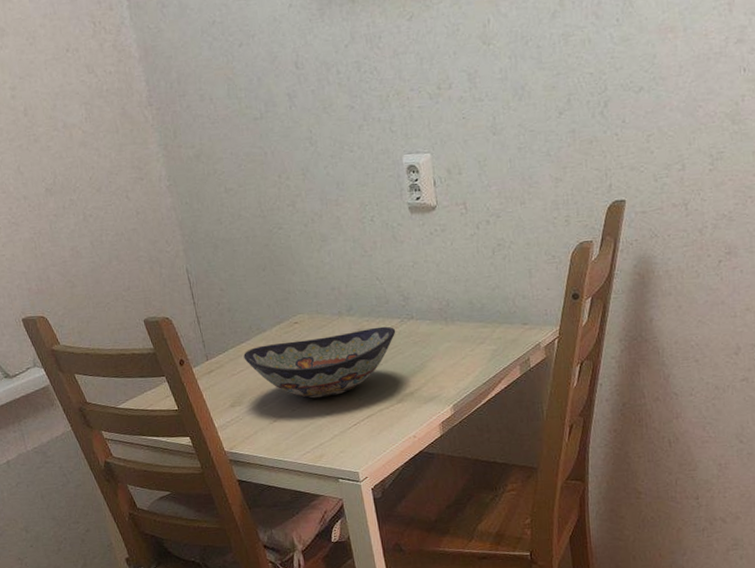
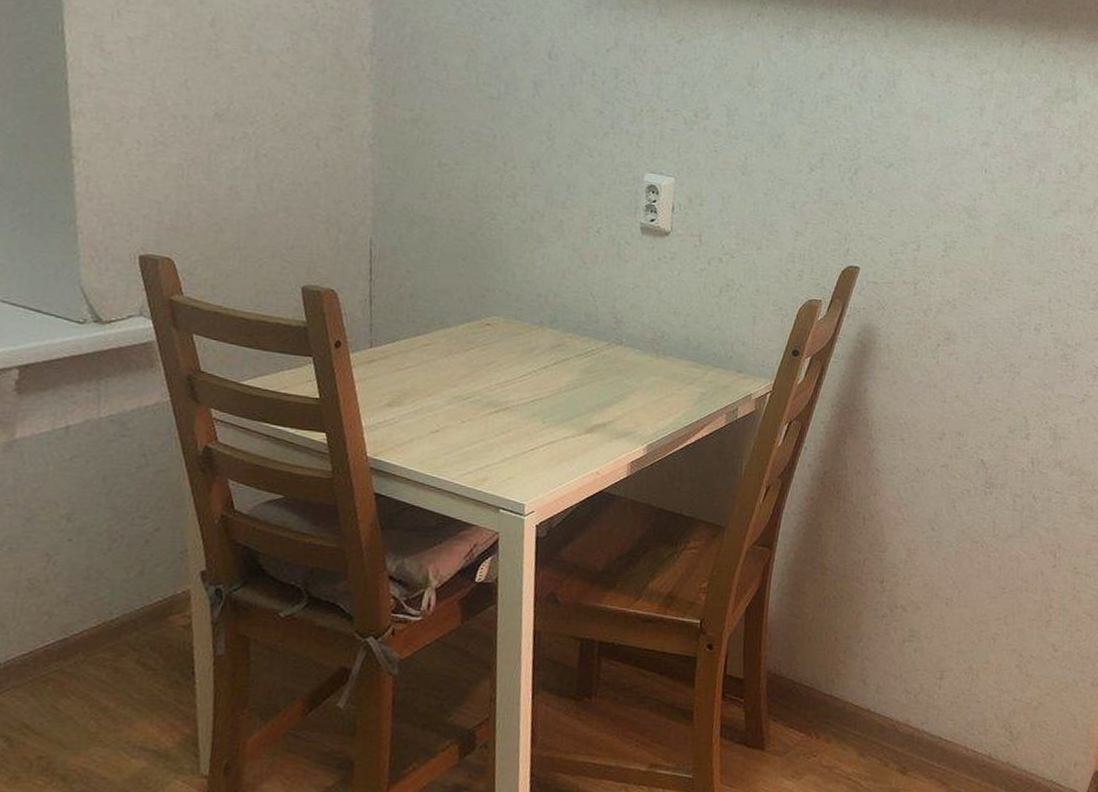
decorative bowl: present [243,326,396,399] -> none [416,342,600,414]

